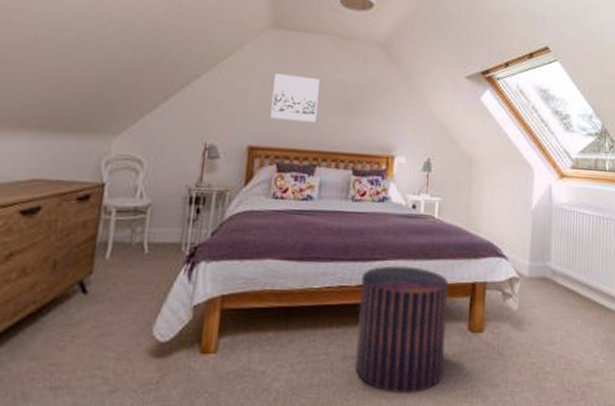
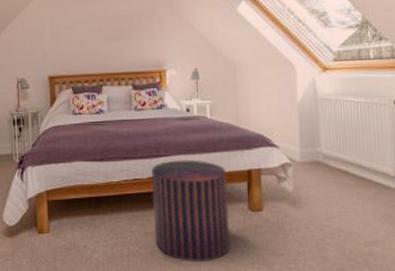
wall art: present [270,73,320,123] -> none [60,14,97,53]

